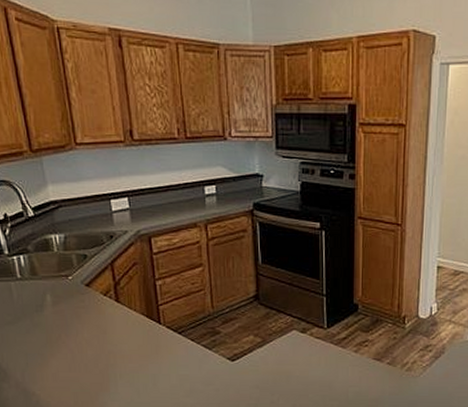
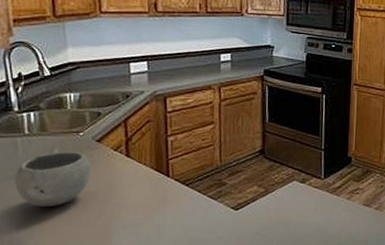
bowl: none [13,296,83,352] -> present [15,151,91,206]

